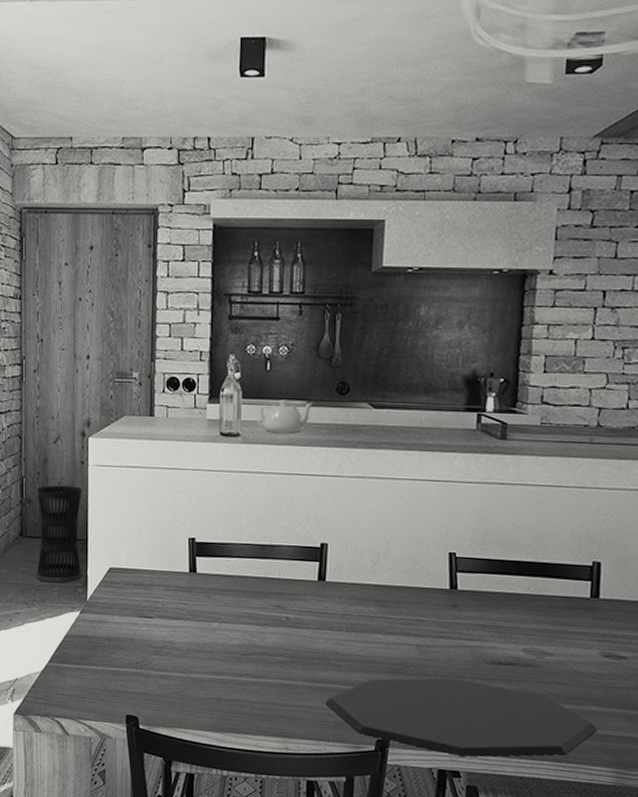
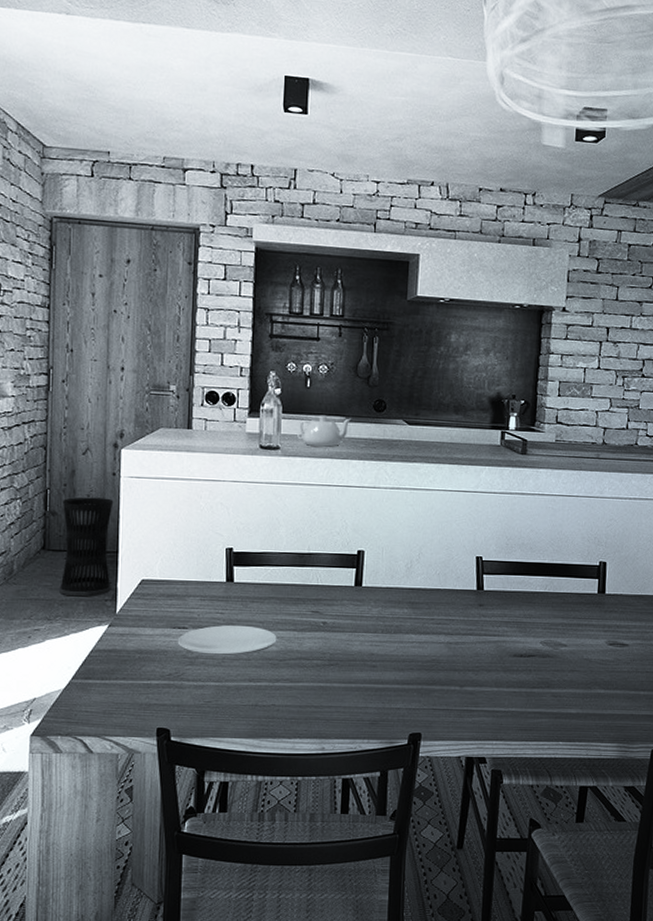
plate: none [144,616,240,648] -> present [177,624,277,656]
placemat: present [324,678,596,757] -> none [359,672,603,743]

